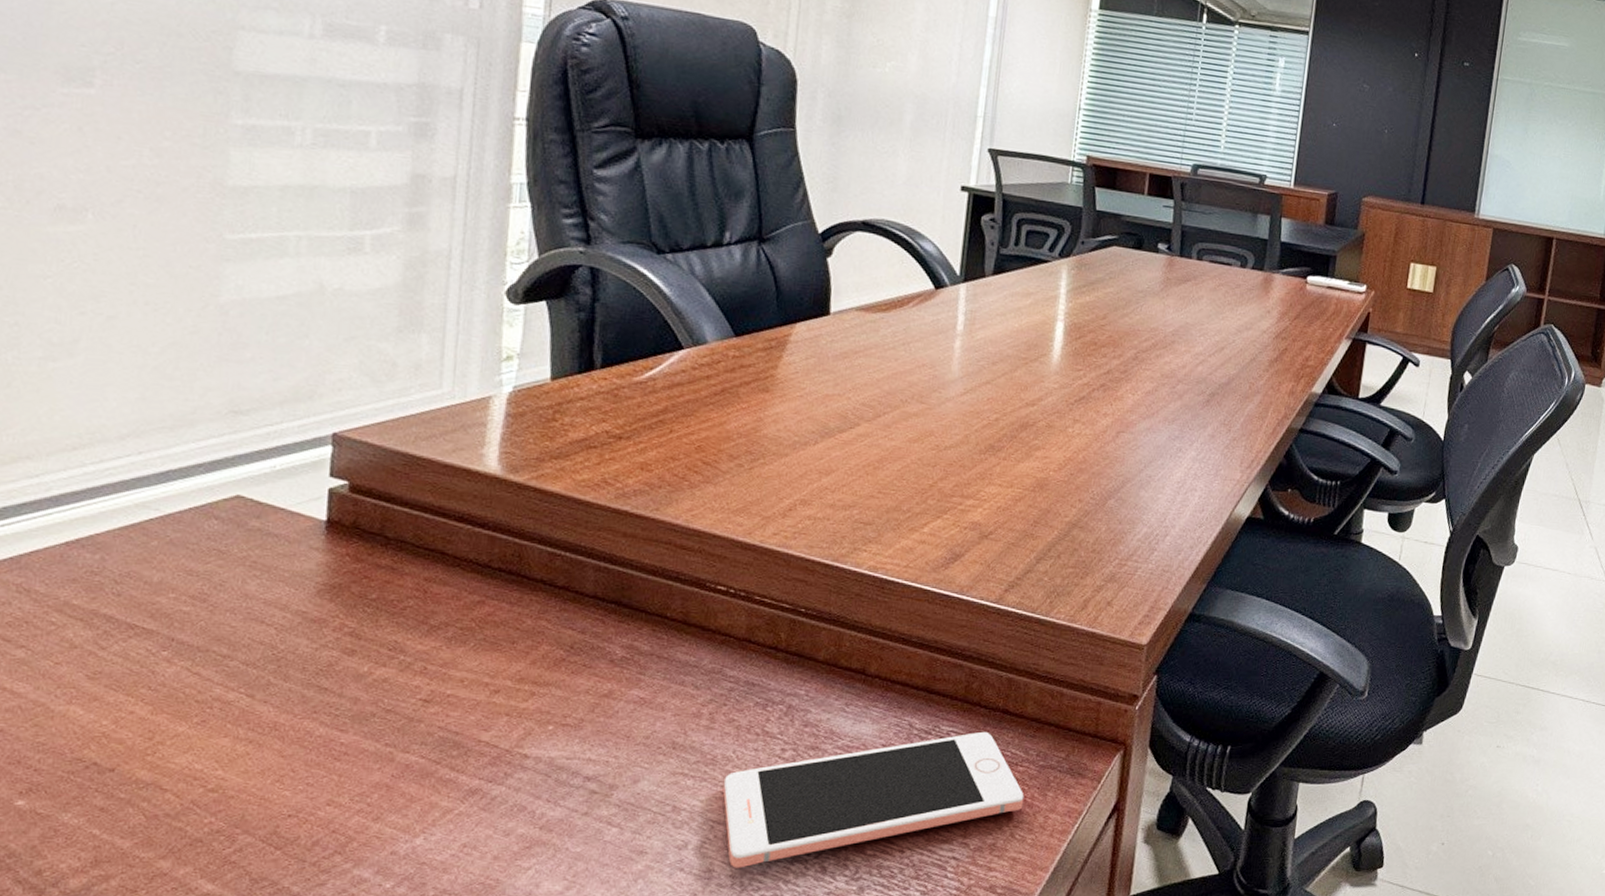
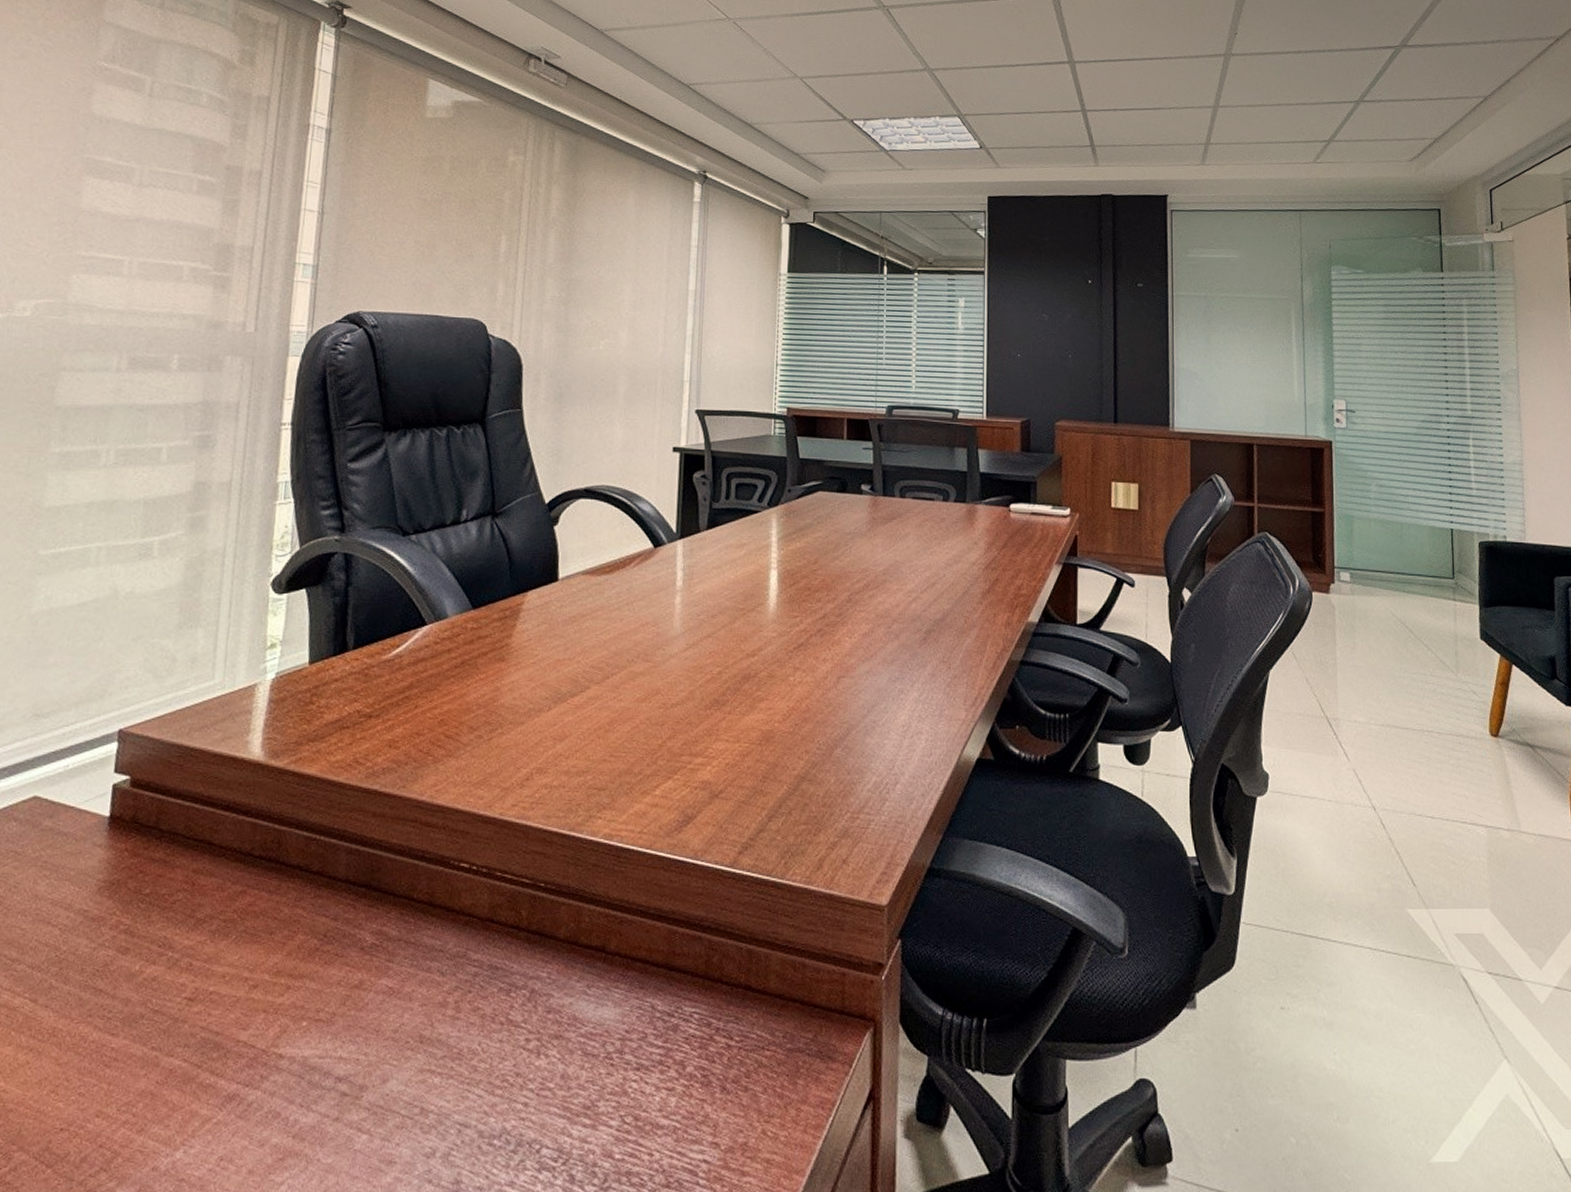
cell phone: present [723,731,1025,868] -> none [470,1011,774,1179]

